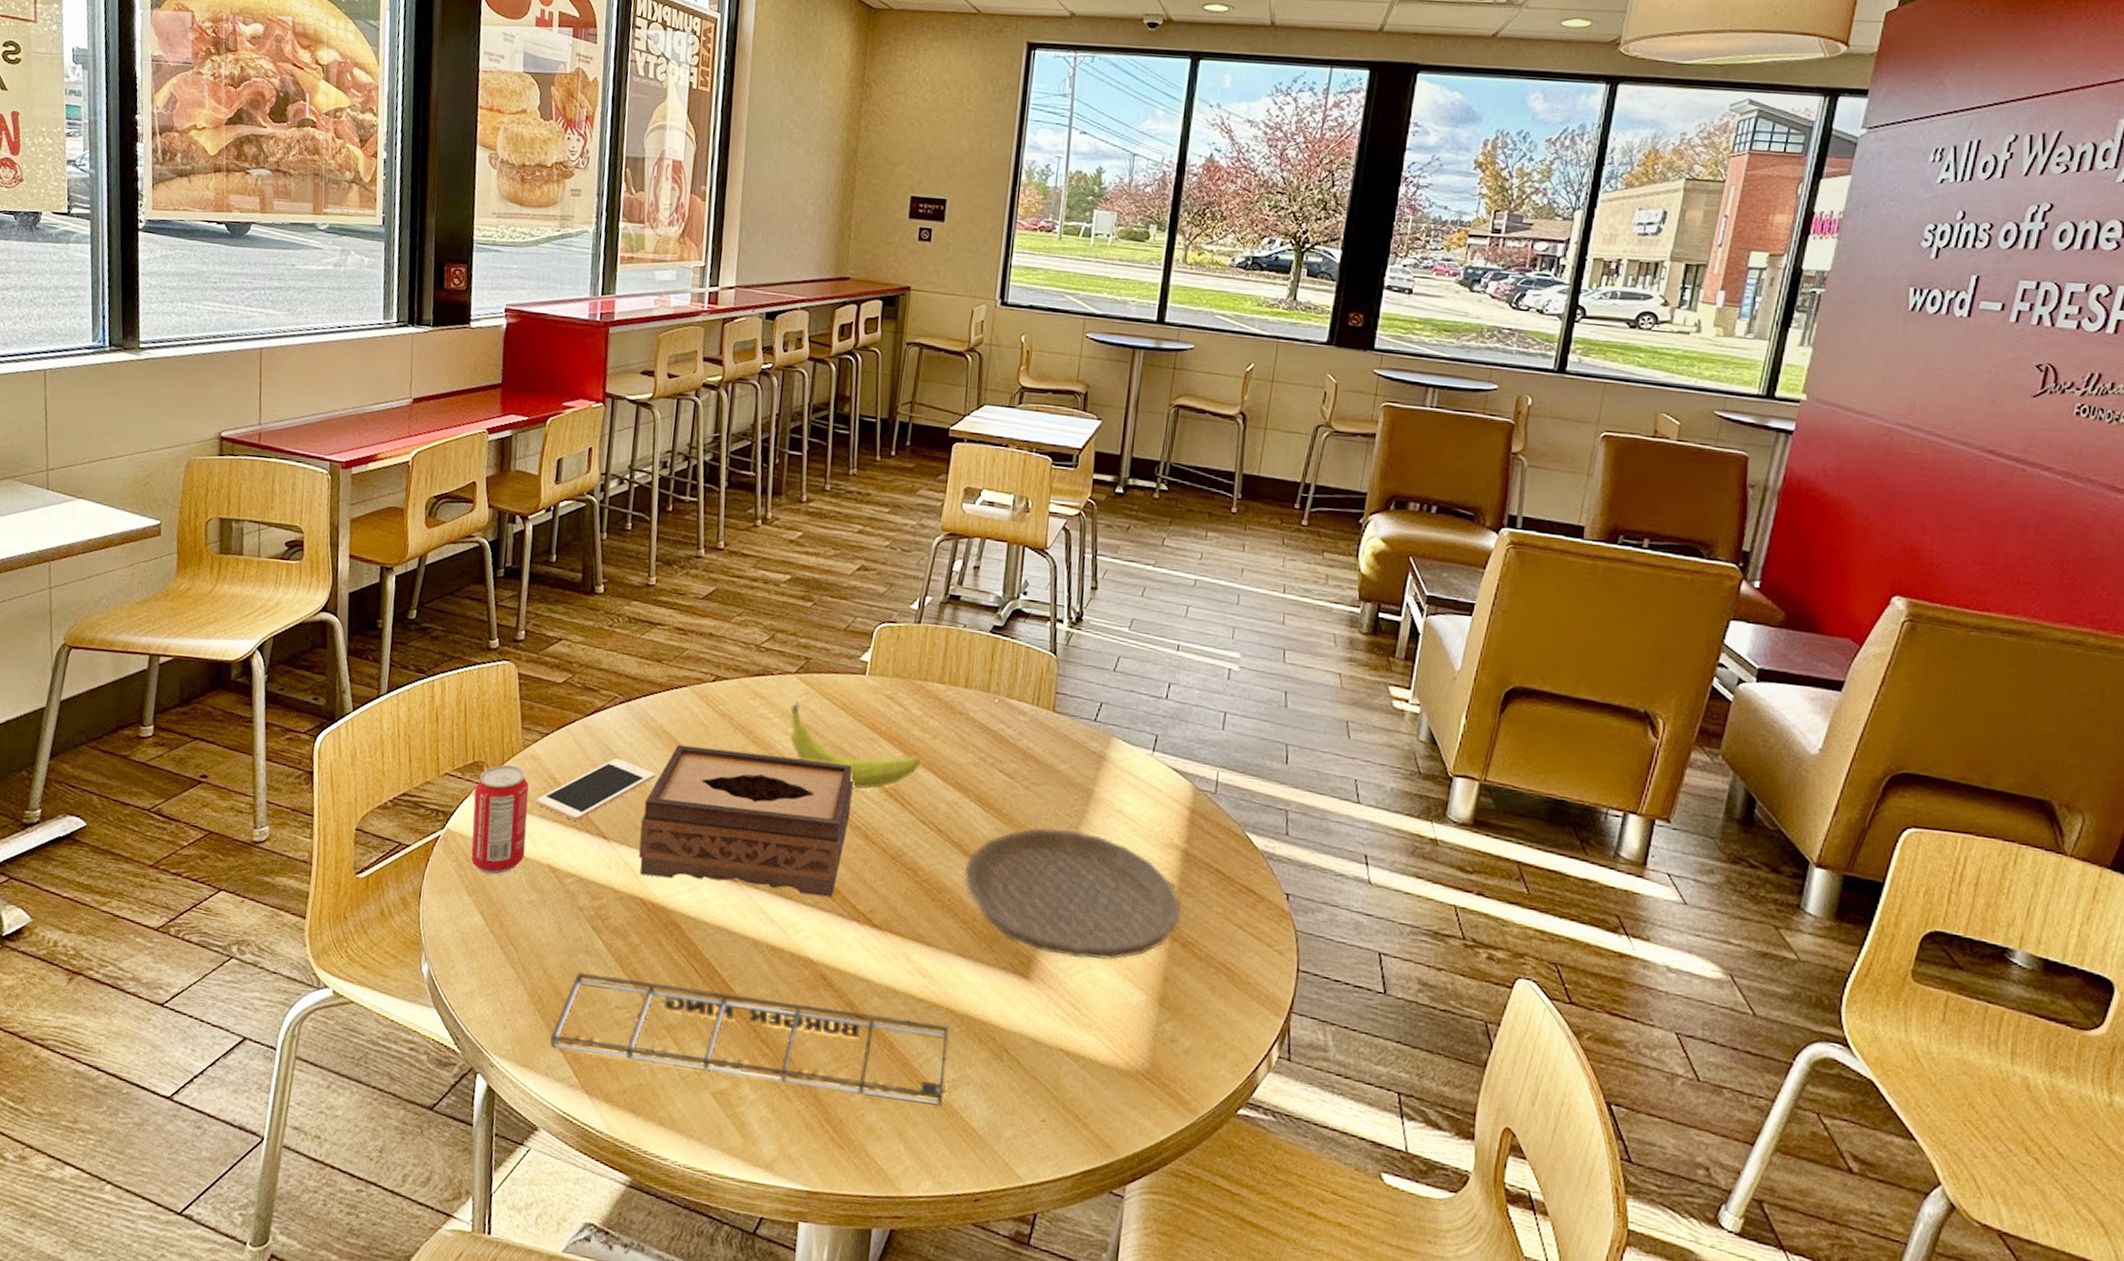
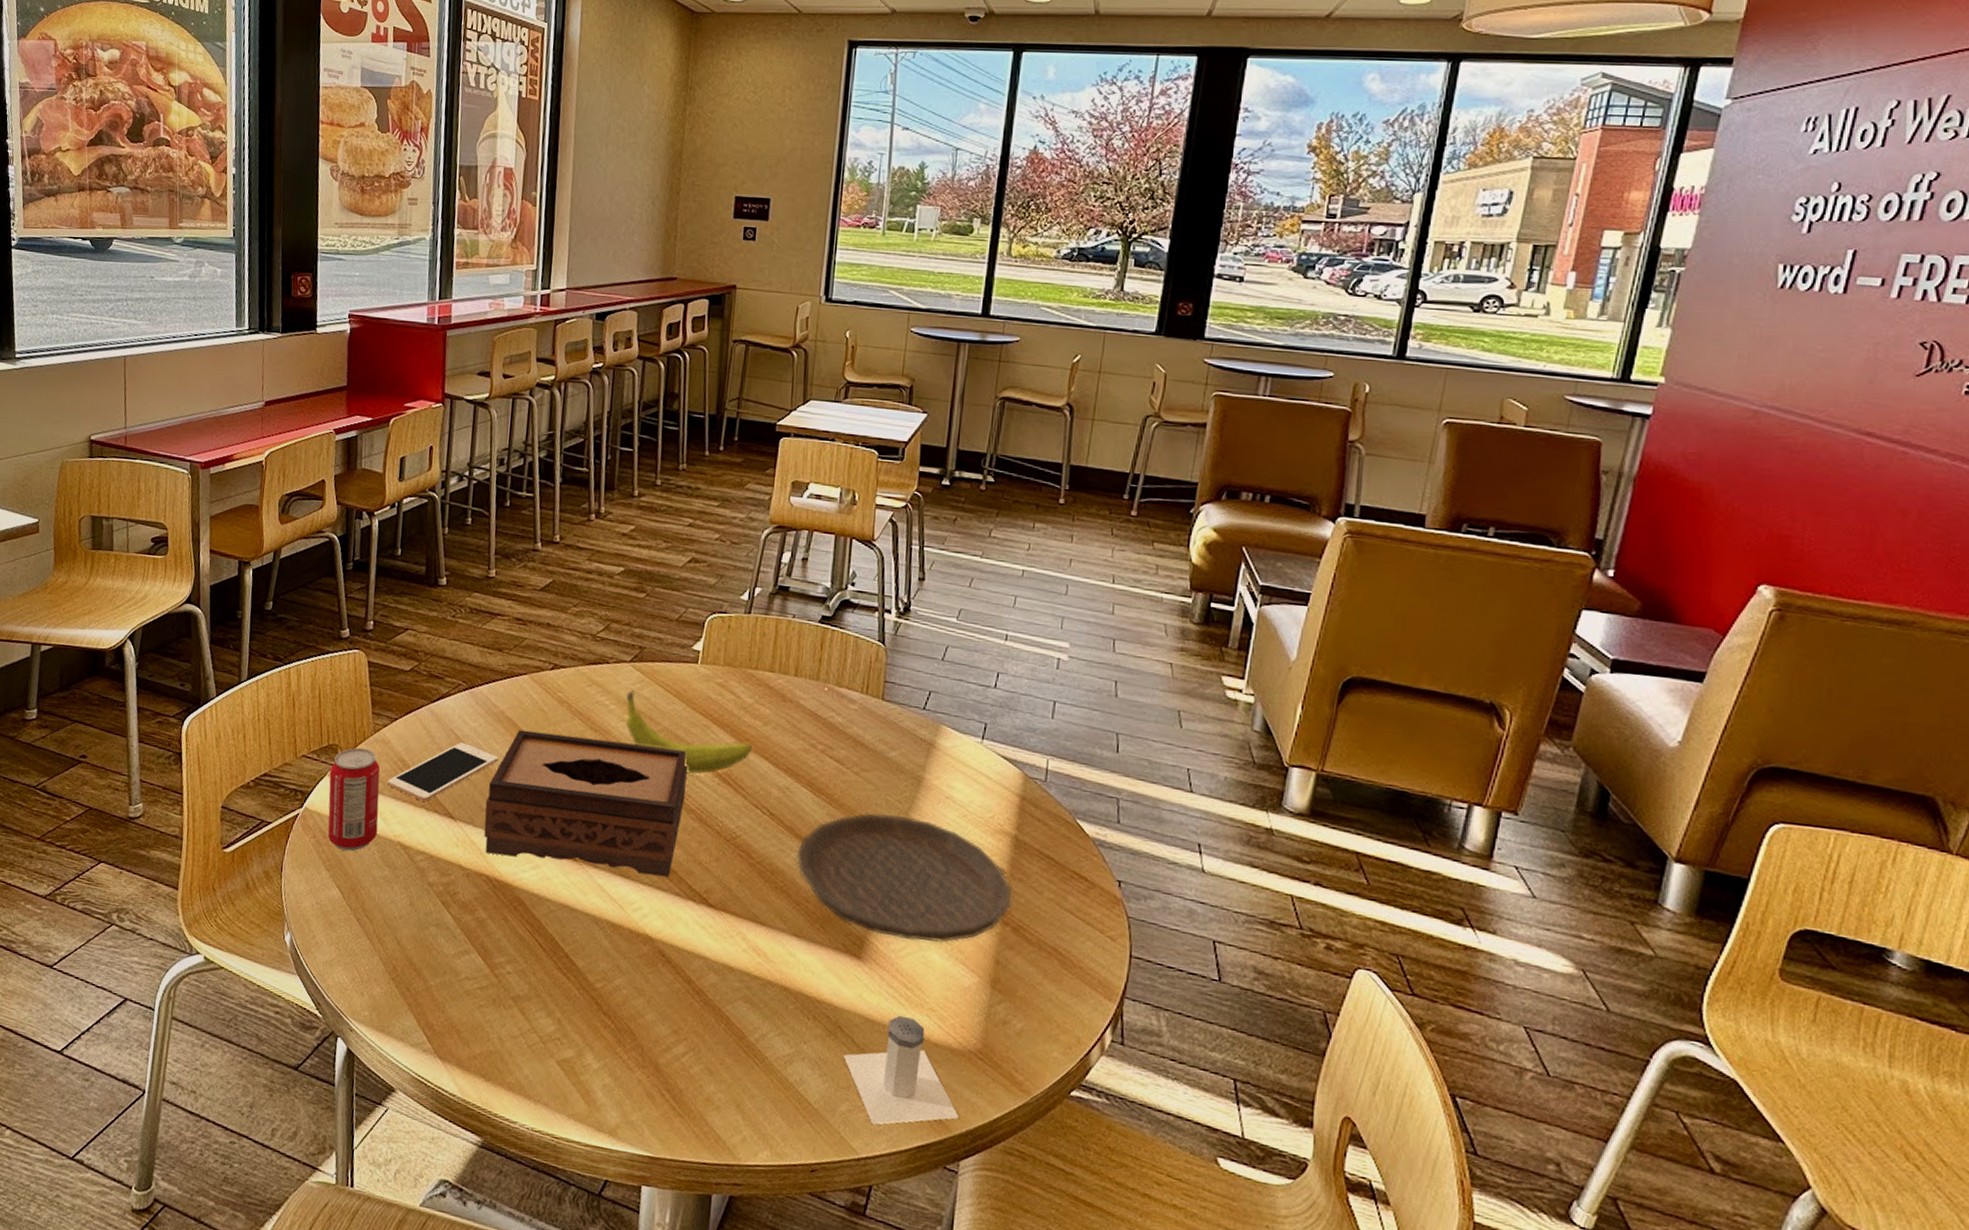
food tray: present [550,972,950,1107] -> none [405,944,784,1081]
salt shaker: none [1009,1036,1126,1151] -> present [843,1015,960,1125]

